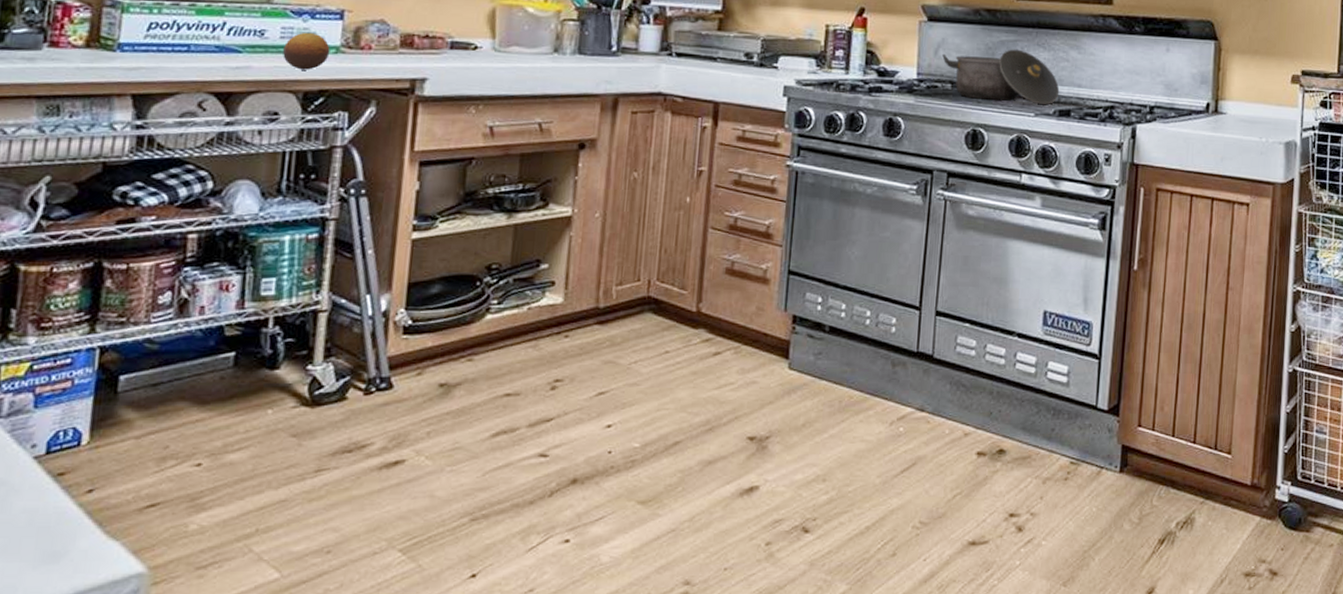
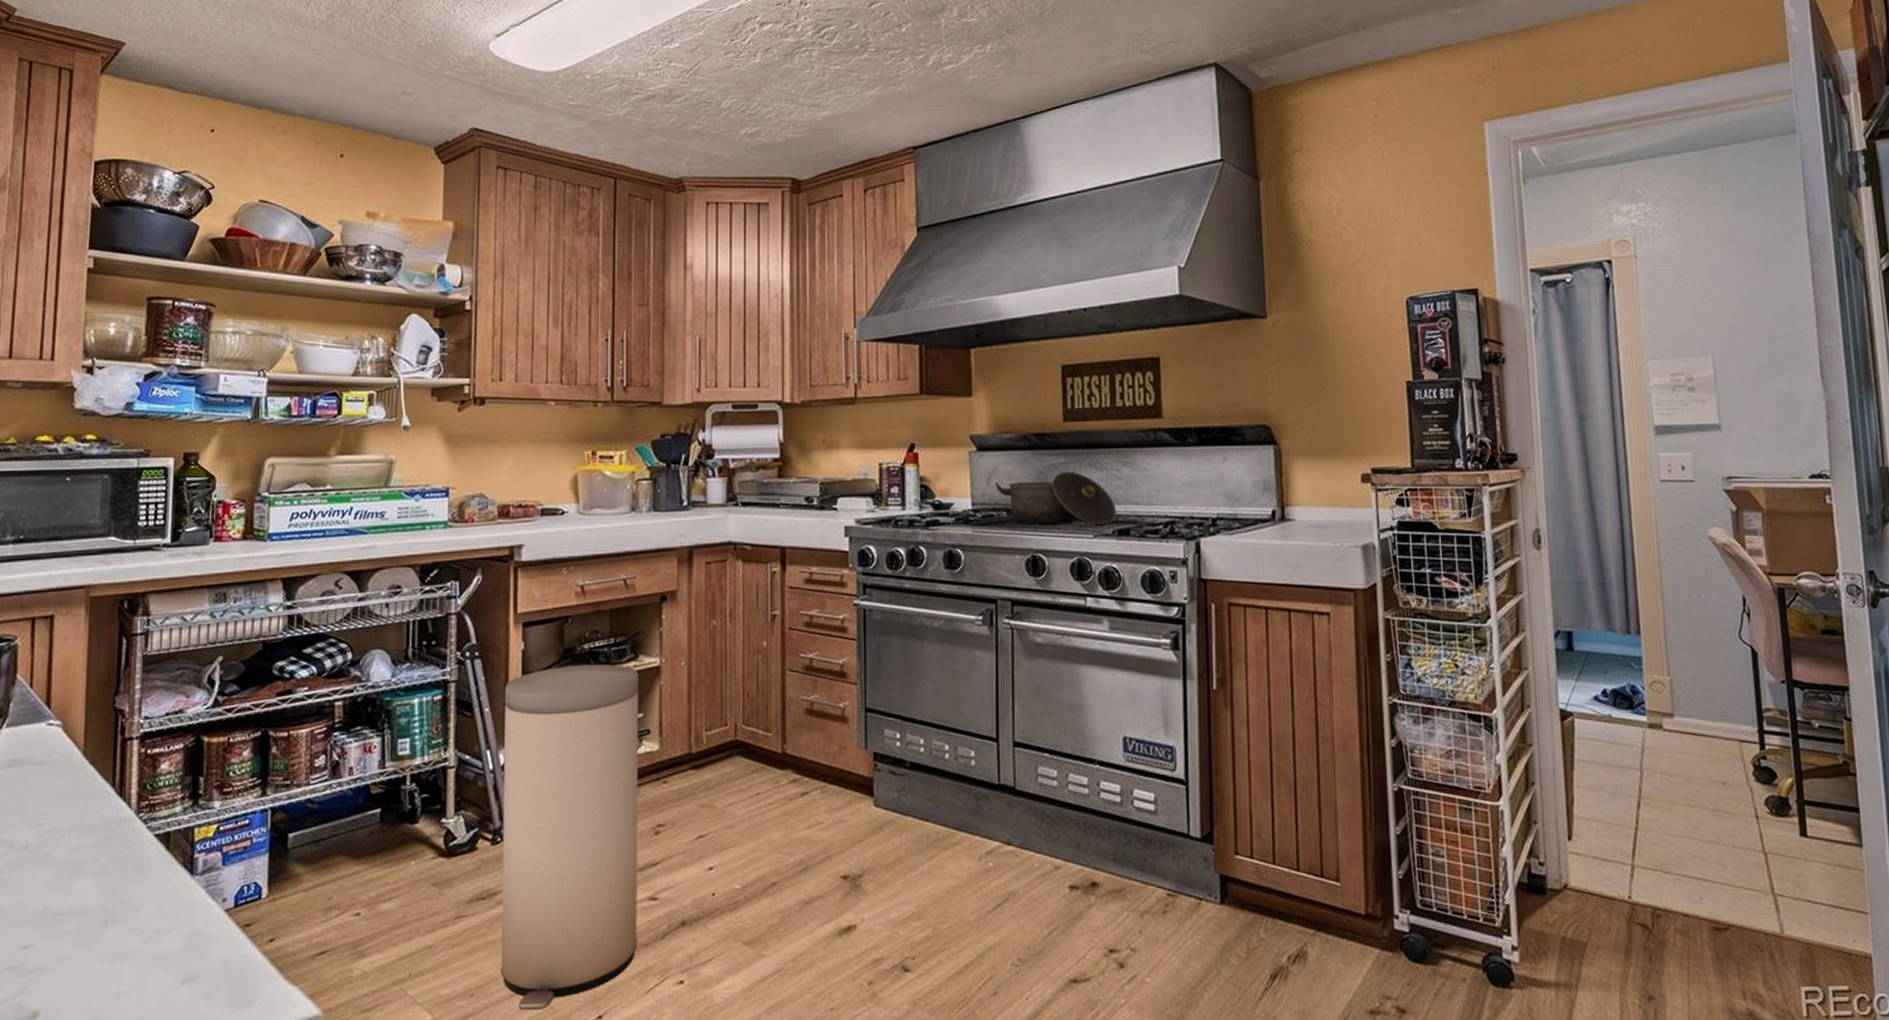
fruit: present [283,32,330,70] -> none [401,510,440,545]
pedal bin: none [364,209,548,569] -> present [501,664,639,1011]

